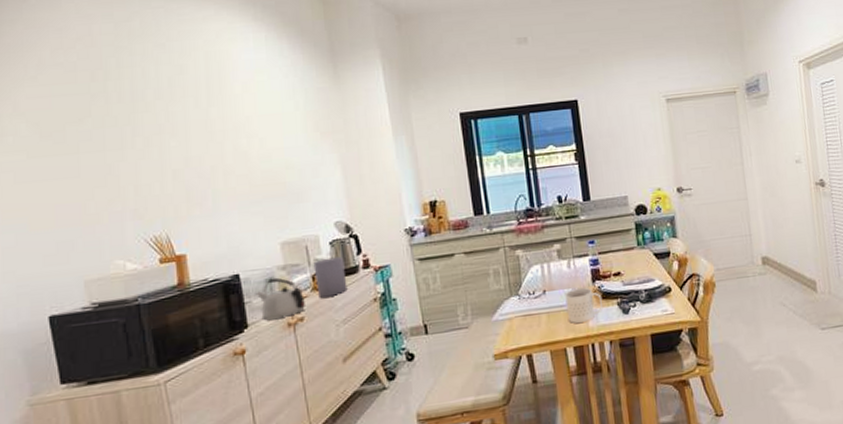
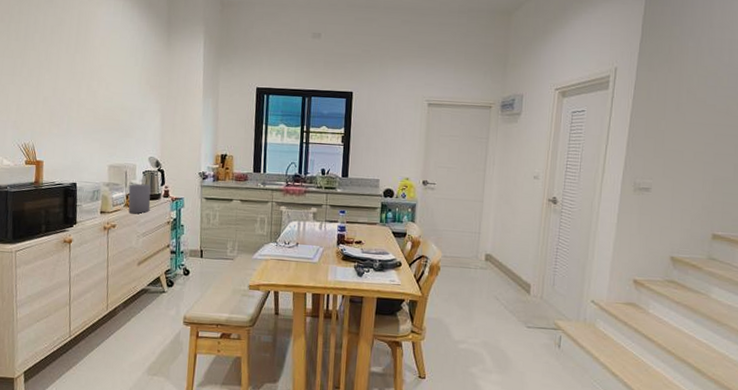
kettle: present [255,277,305,321] -> none [85,190,119,223]
mug: present [565,287,604,324] -> none [311,246,343,276]

